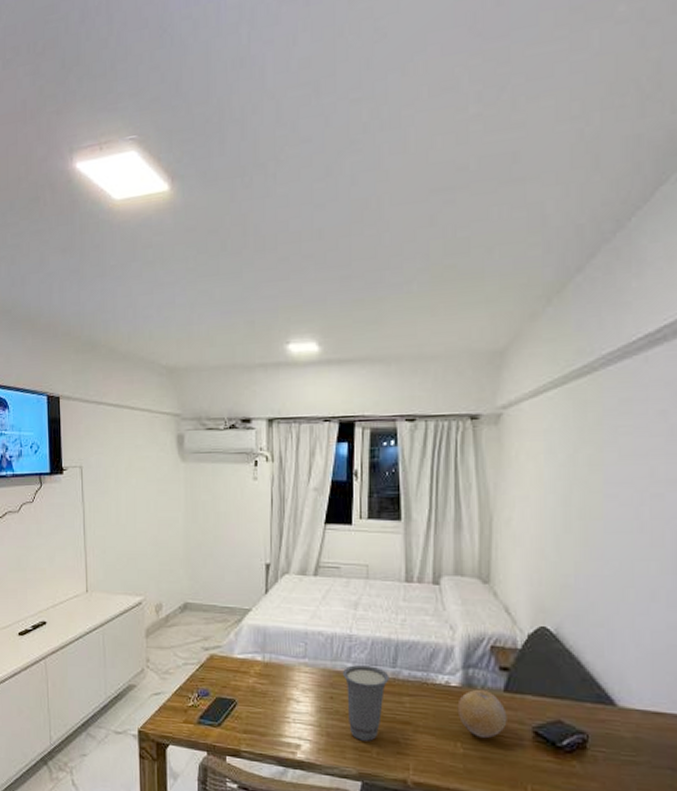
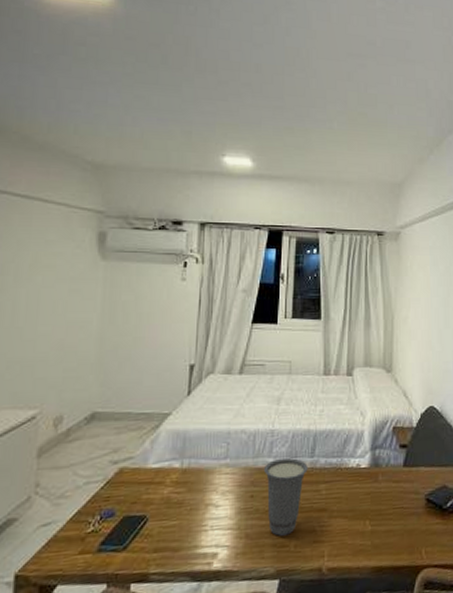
fruit: present [457,689,507,739] -> none [366,467,406,513]

